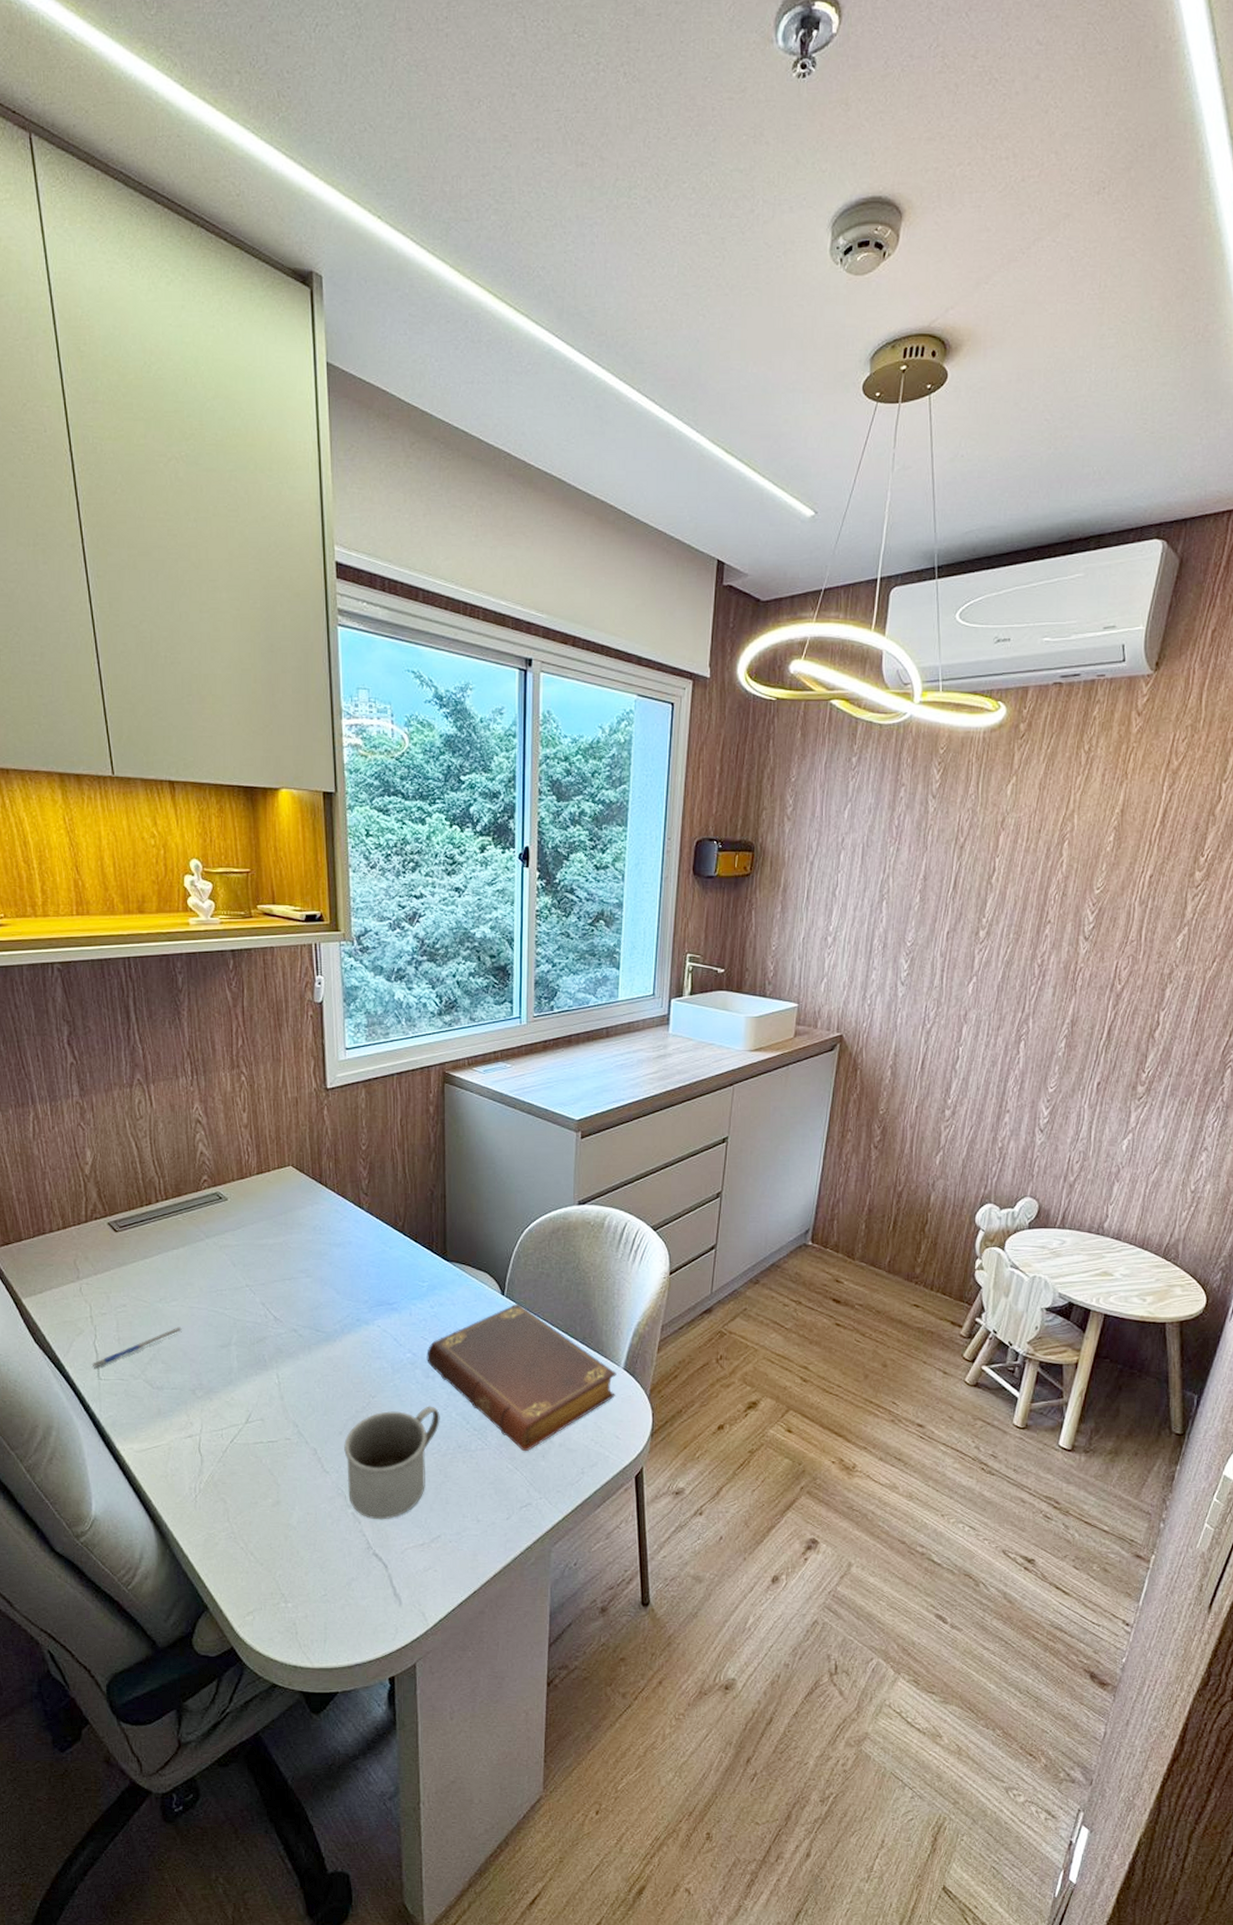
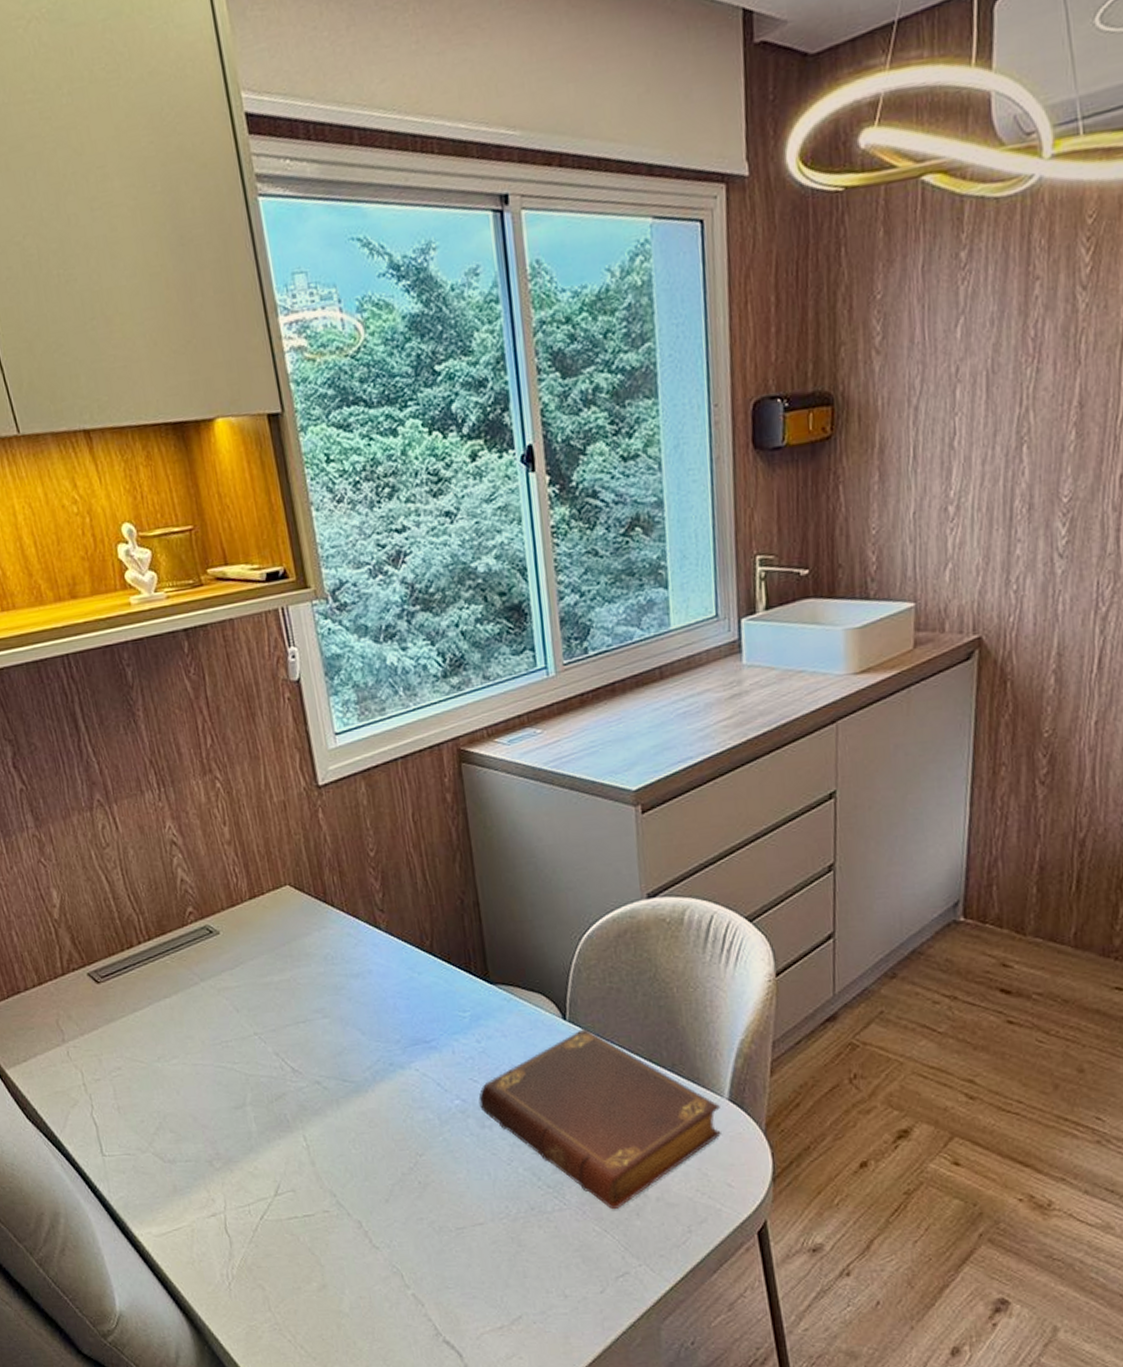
pen: present [91,1327,182,1370] -> none [92,1088,188,1145]
mug: present [344,1406,440,1520] -> none [392,1161,505,1301]

